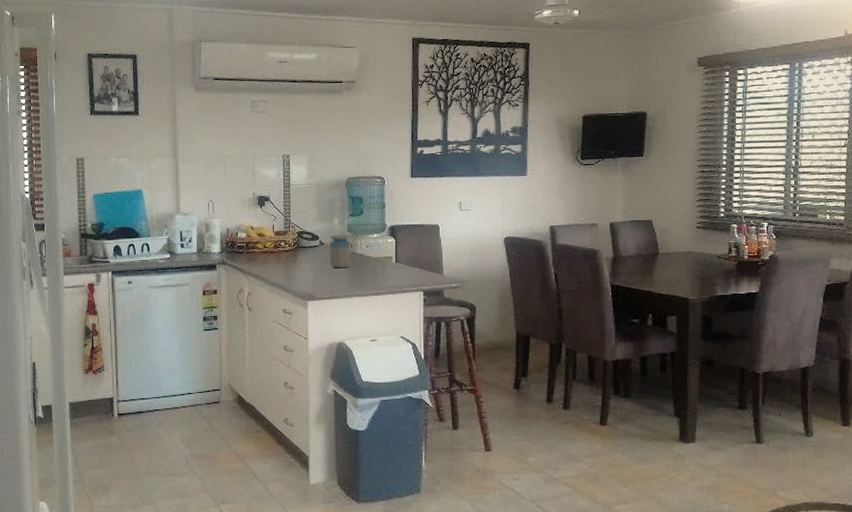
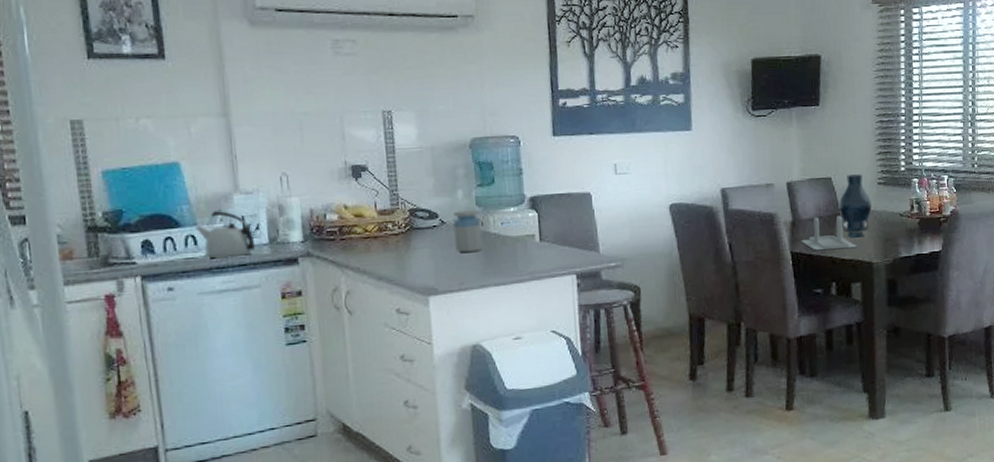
kettle: none [149,227,188,263] -> present [196,211,256,260]
napkin holder: none [621,254,674,285] -> present [801,215,857,251]
vase: none [658,218,691,275] -> present [838,174,873,238]

